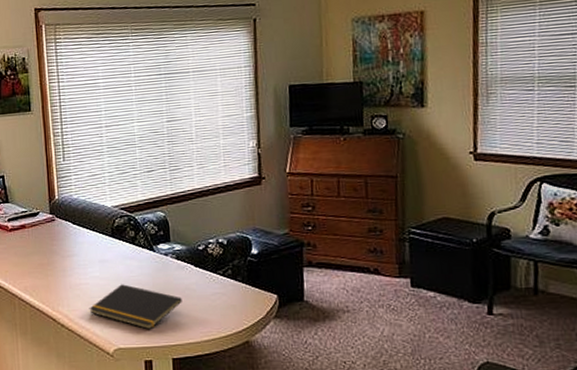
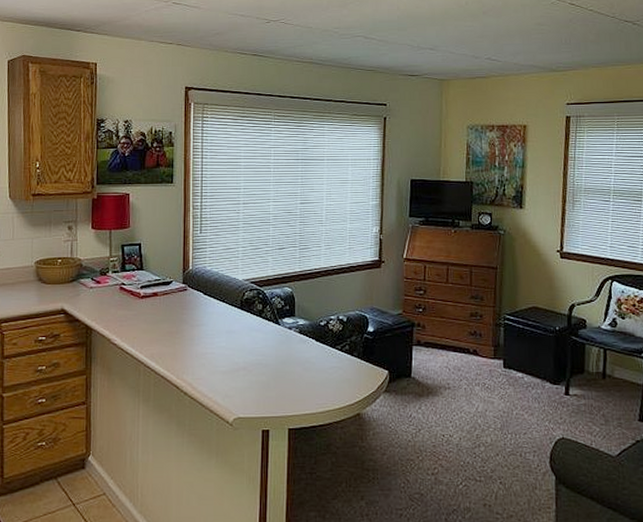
notepad: present [89,284,182,330] -> none [213,355,302,400]

